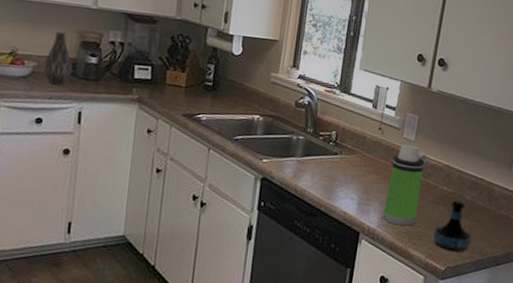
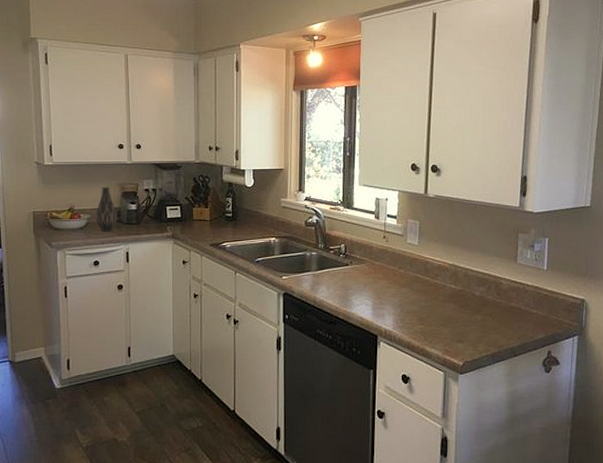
water bottle: present [382,144,428,226] -> none [396,249,433,326]
tequila bottle: present [433,199,472,251] -> none [448,296,486,346]

